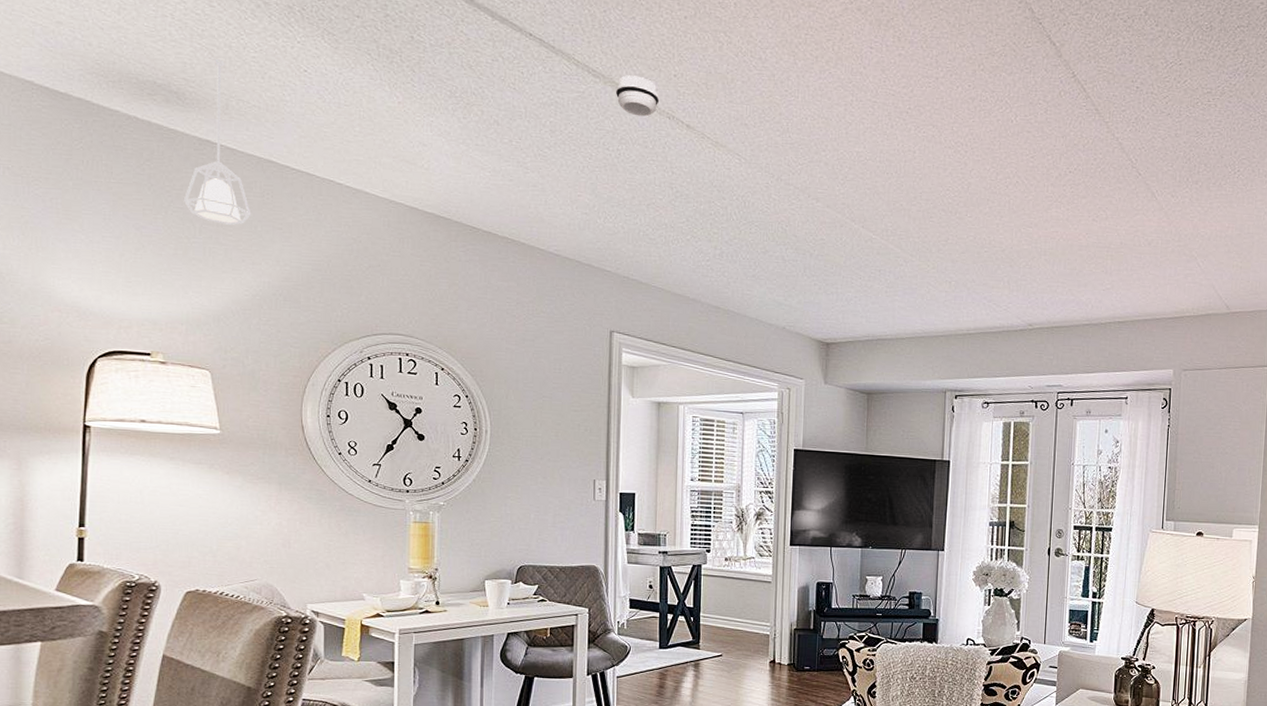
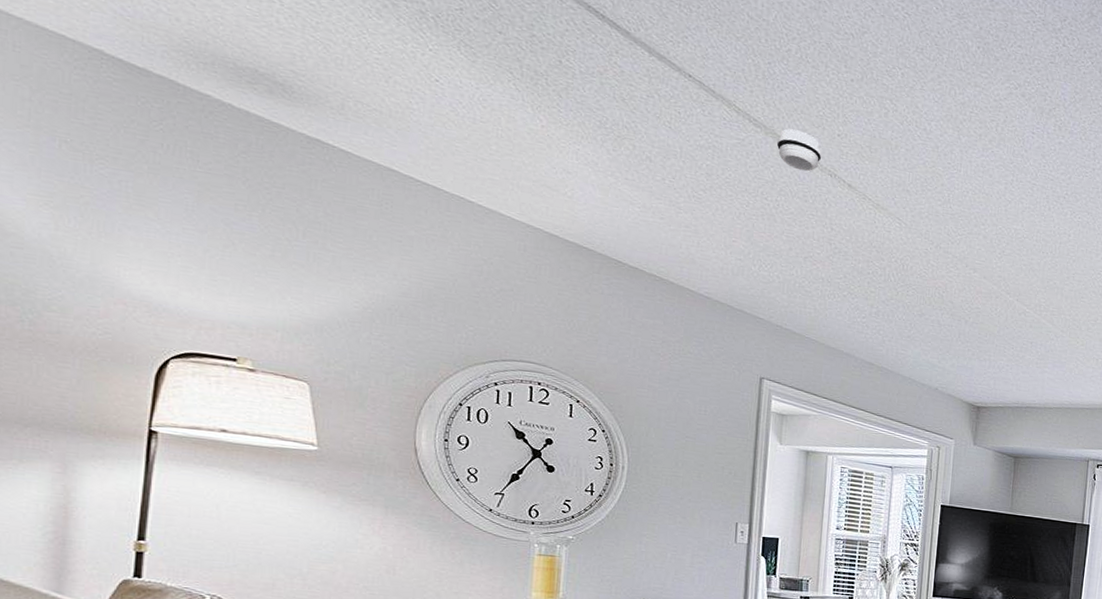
pendant lamp: present [183,59,251,225] -> none [284,55,366,232]

